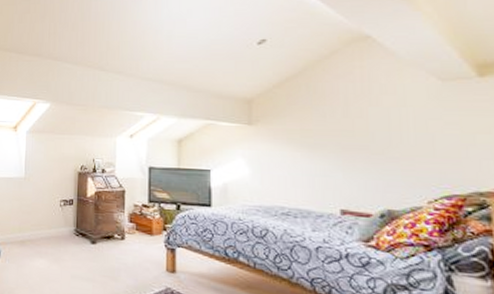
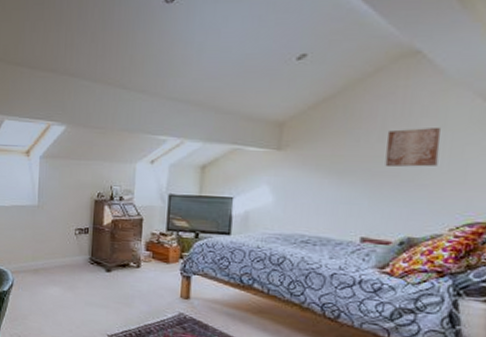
wall art: none [351,103,405,141] -> present [385,127,441,167]

